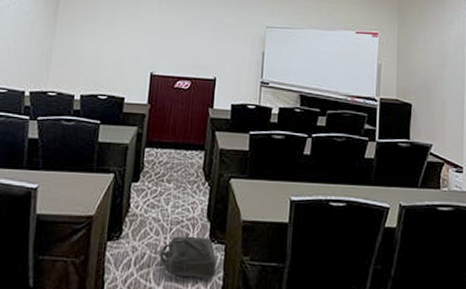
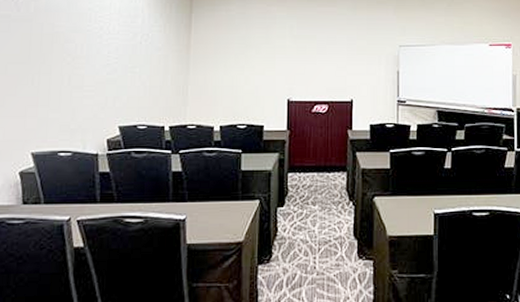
briefcase: present [158,234,217,279] -> none [309,253,366,294]

